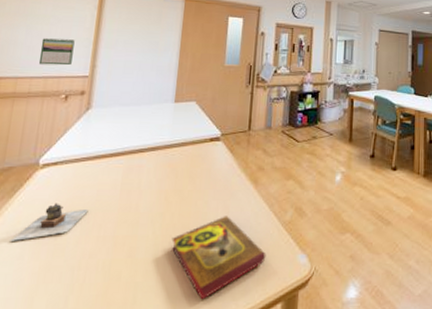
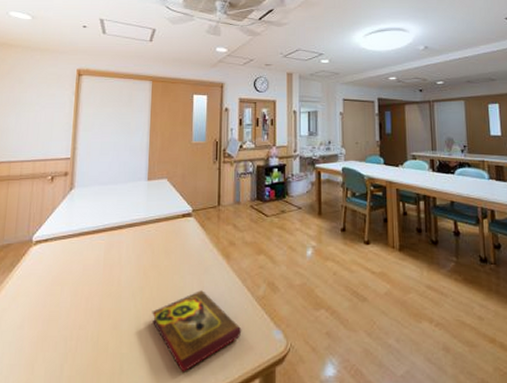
teapot: present [10,203,88,241] -> none [12,277,76,312]
calendar: present [38,38,75,66] -> none [27,125,57,149]

